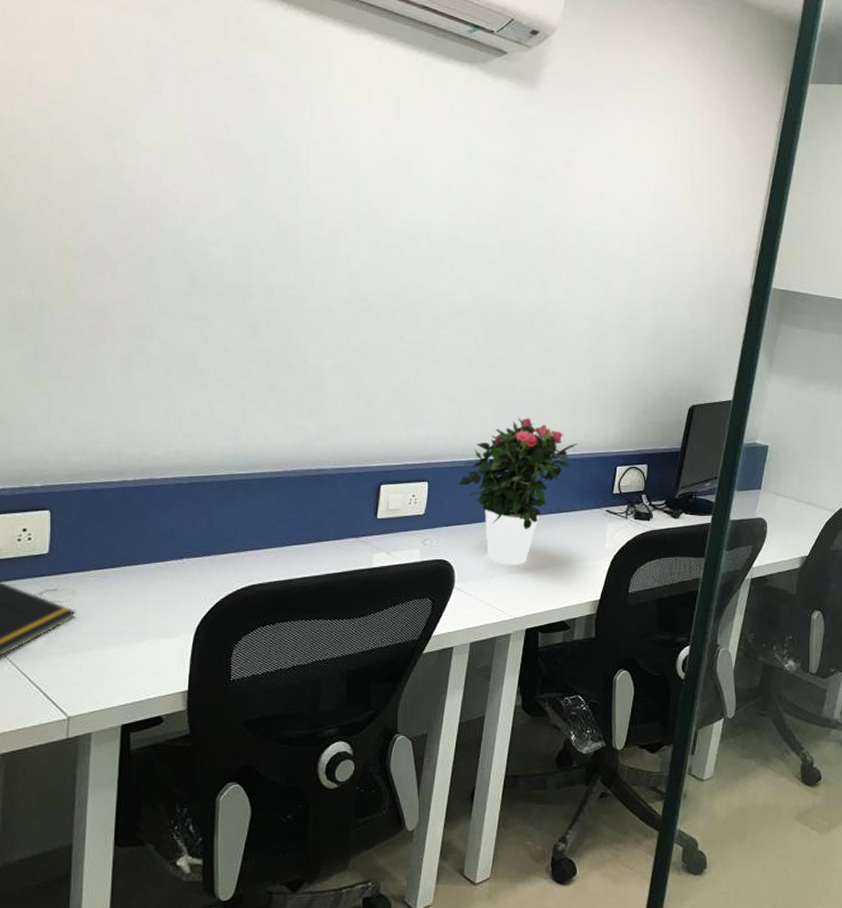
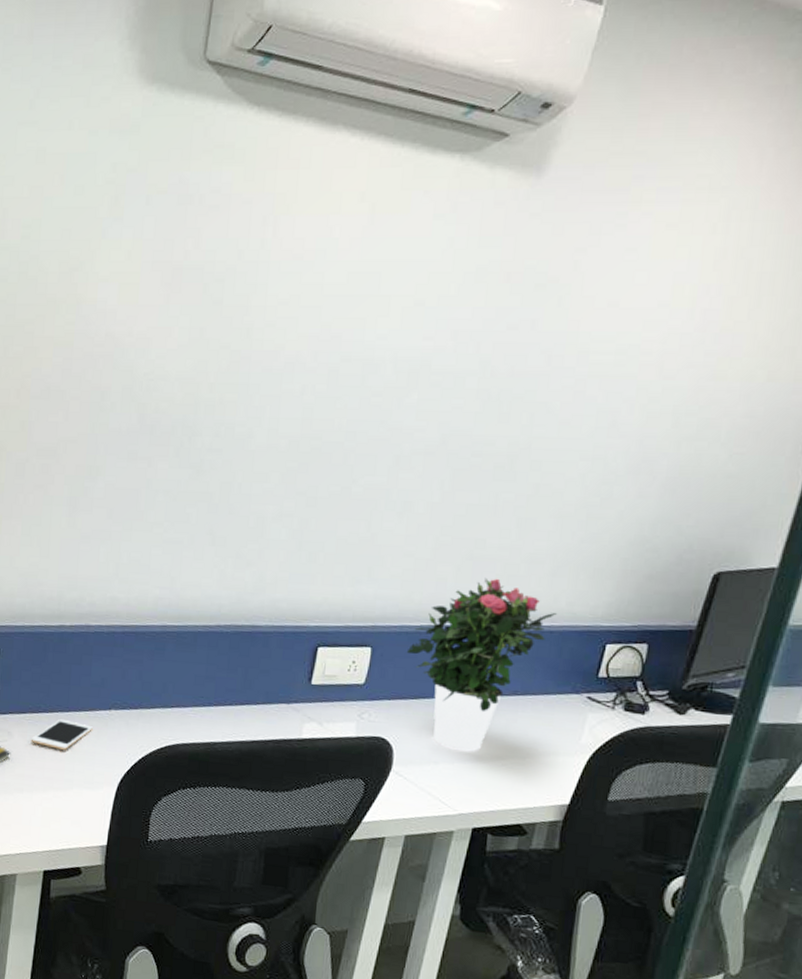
cell phone: none [97,573,165,603] -> present [31,719,93,750]

